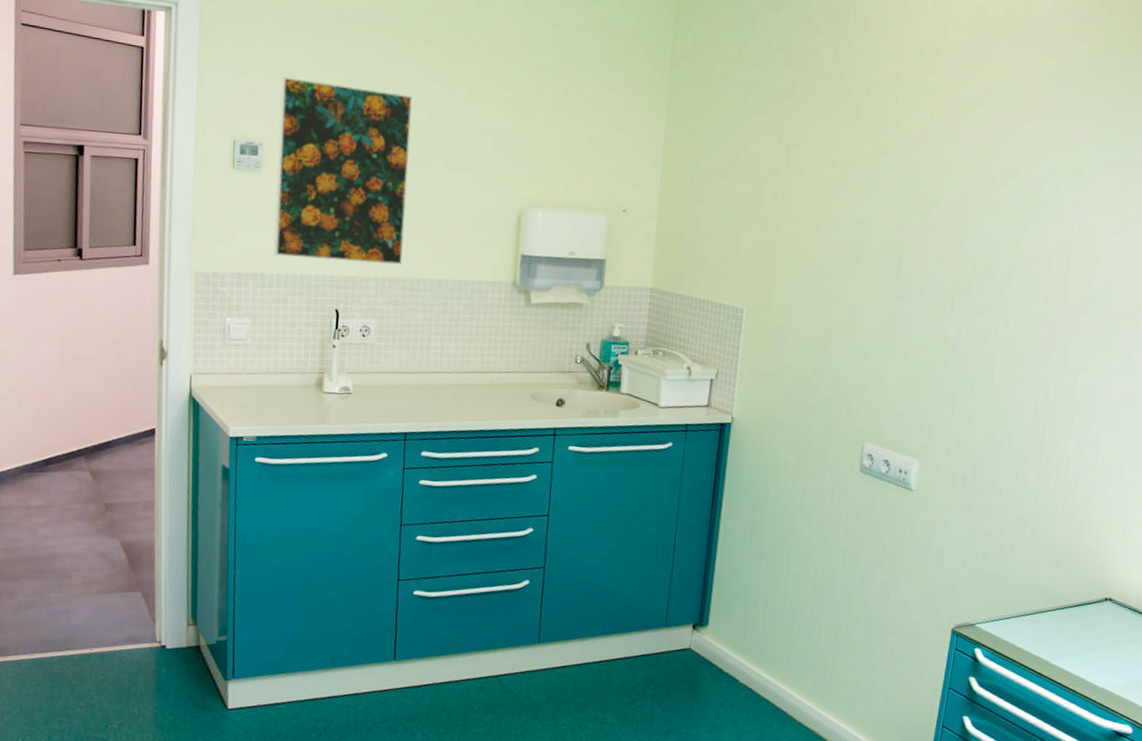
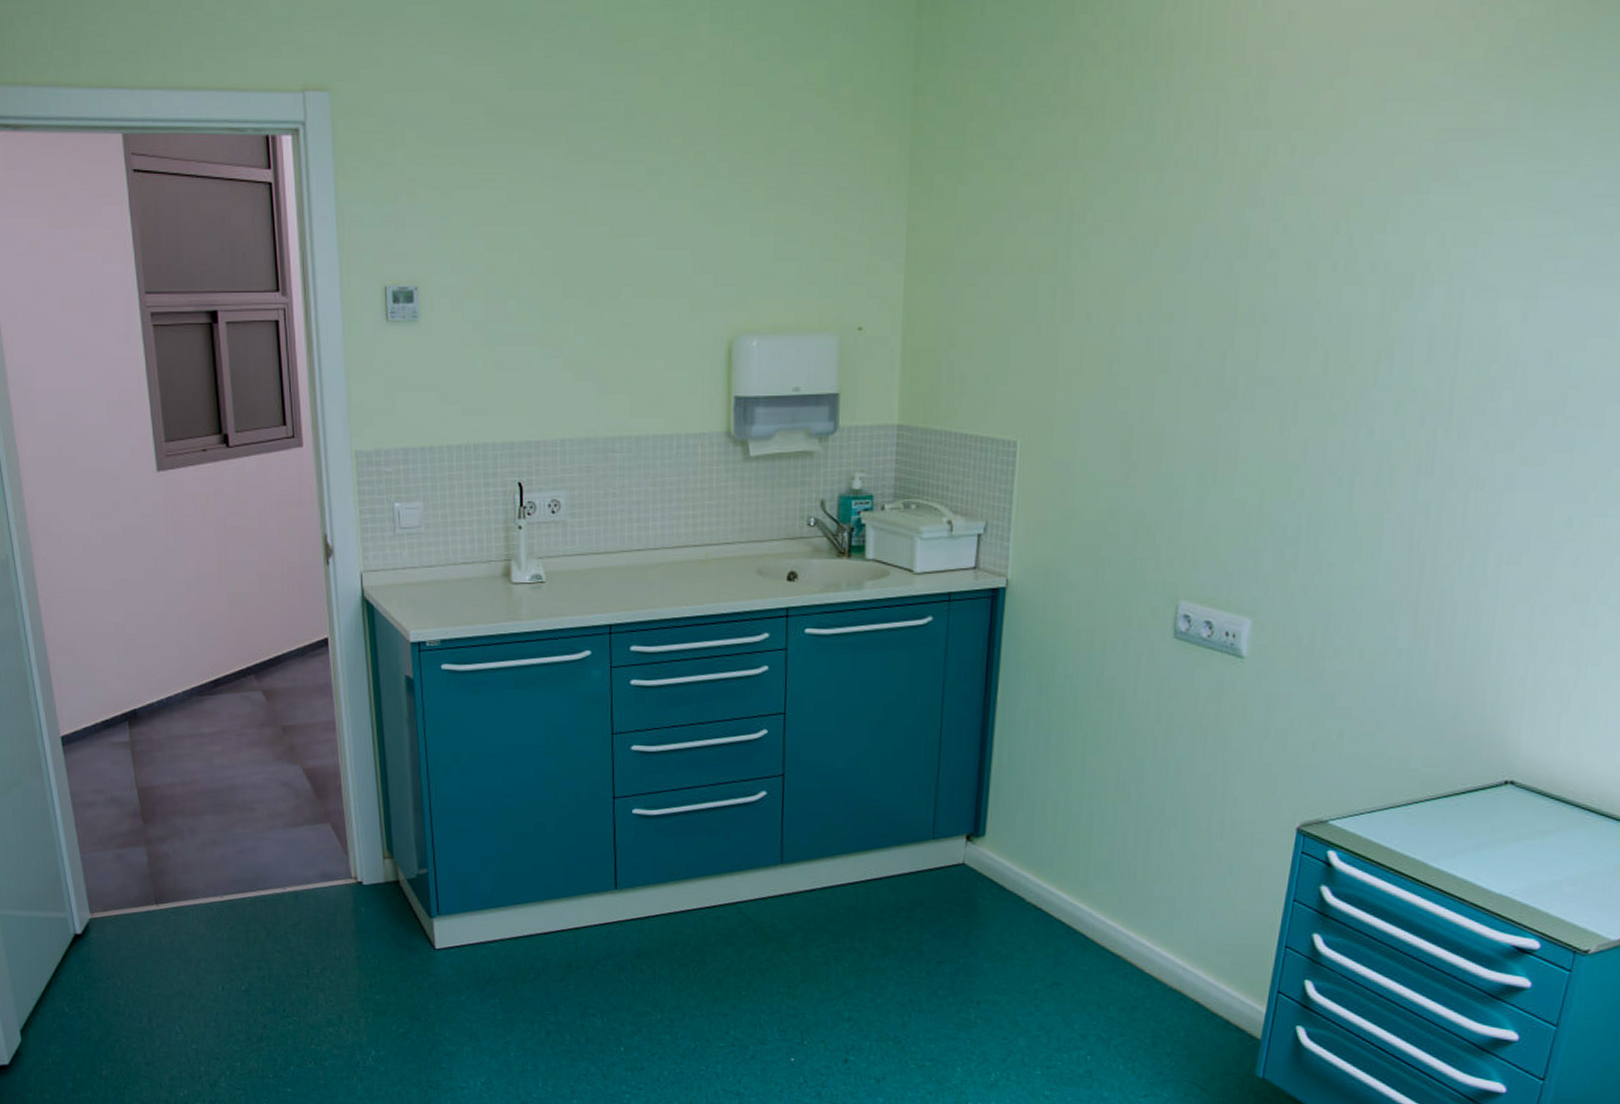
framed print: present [274,77,413,265] -> none [434,201,593,424]

